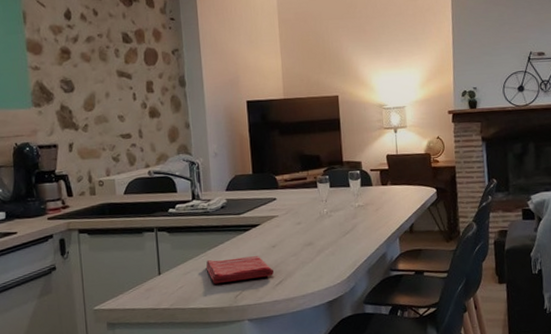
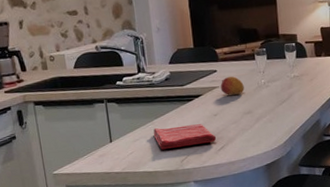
fruit: none [279,205,305,225] -> present [220,76,244,95]

